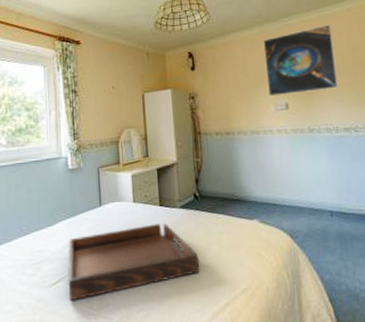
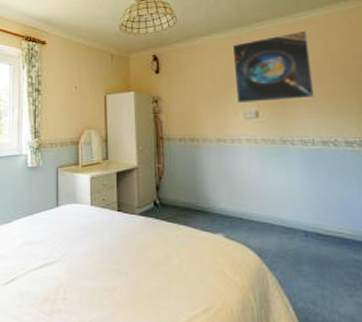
serving tray: present [68,223,200,302] -> none [21,230,158,303]

